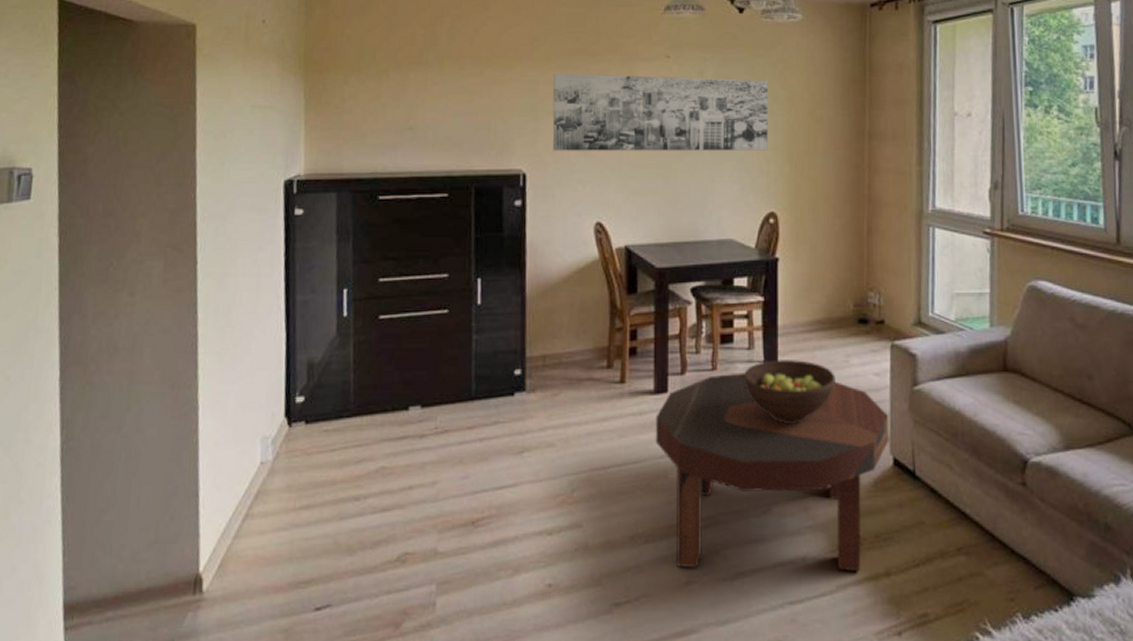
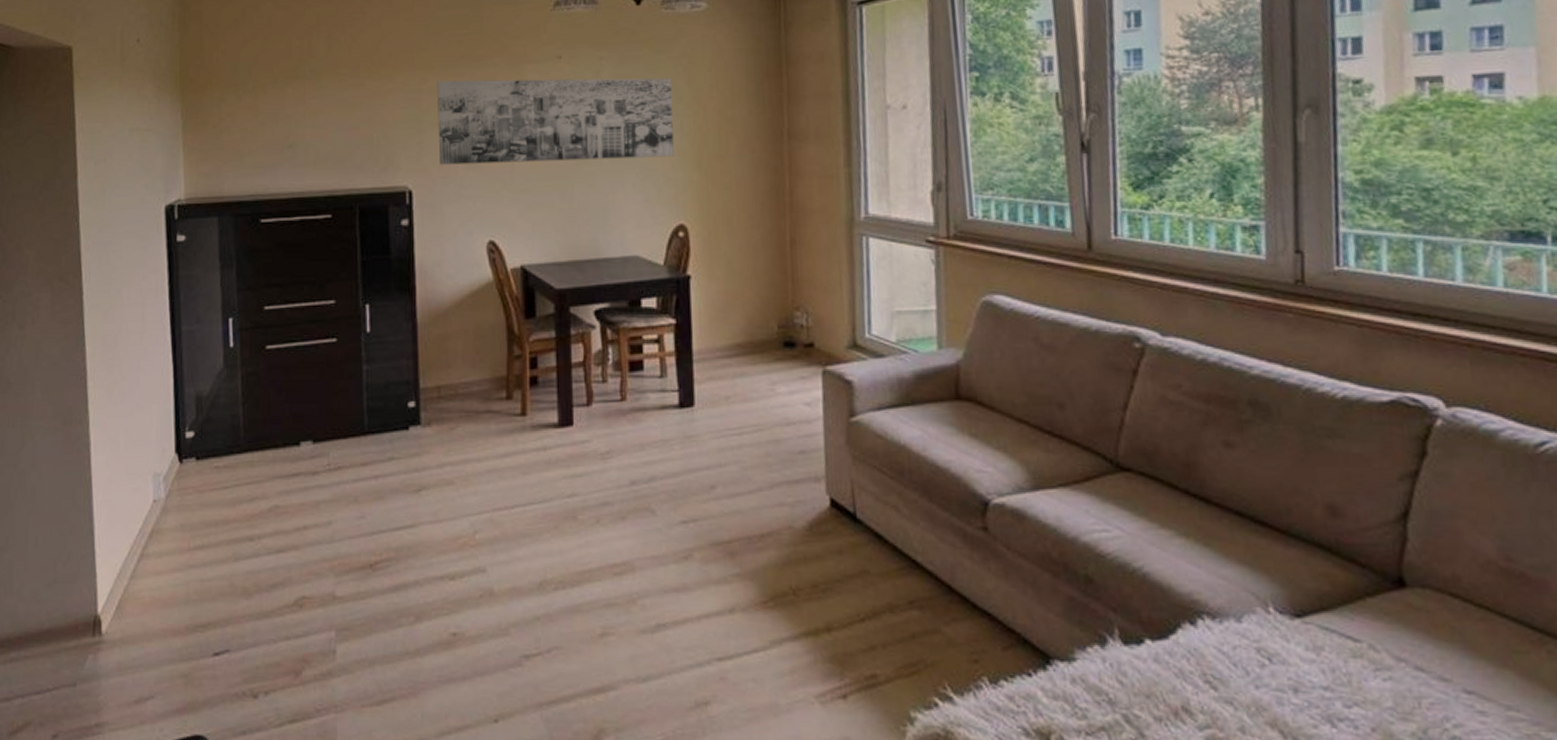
coffee table: present [655,373,890,571] -> none [561,403,825,625]
fruit bowl: present [744,358,836,423] -> none [657,387,761,459]

